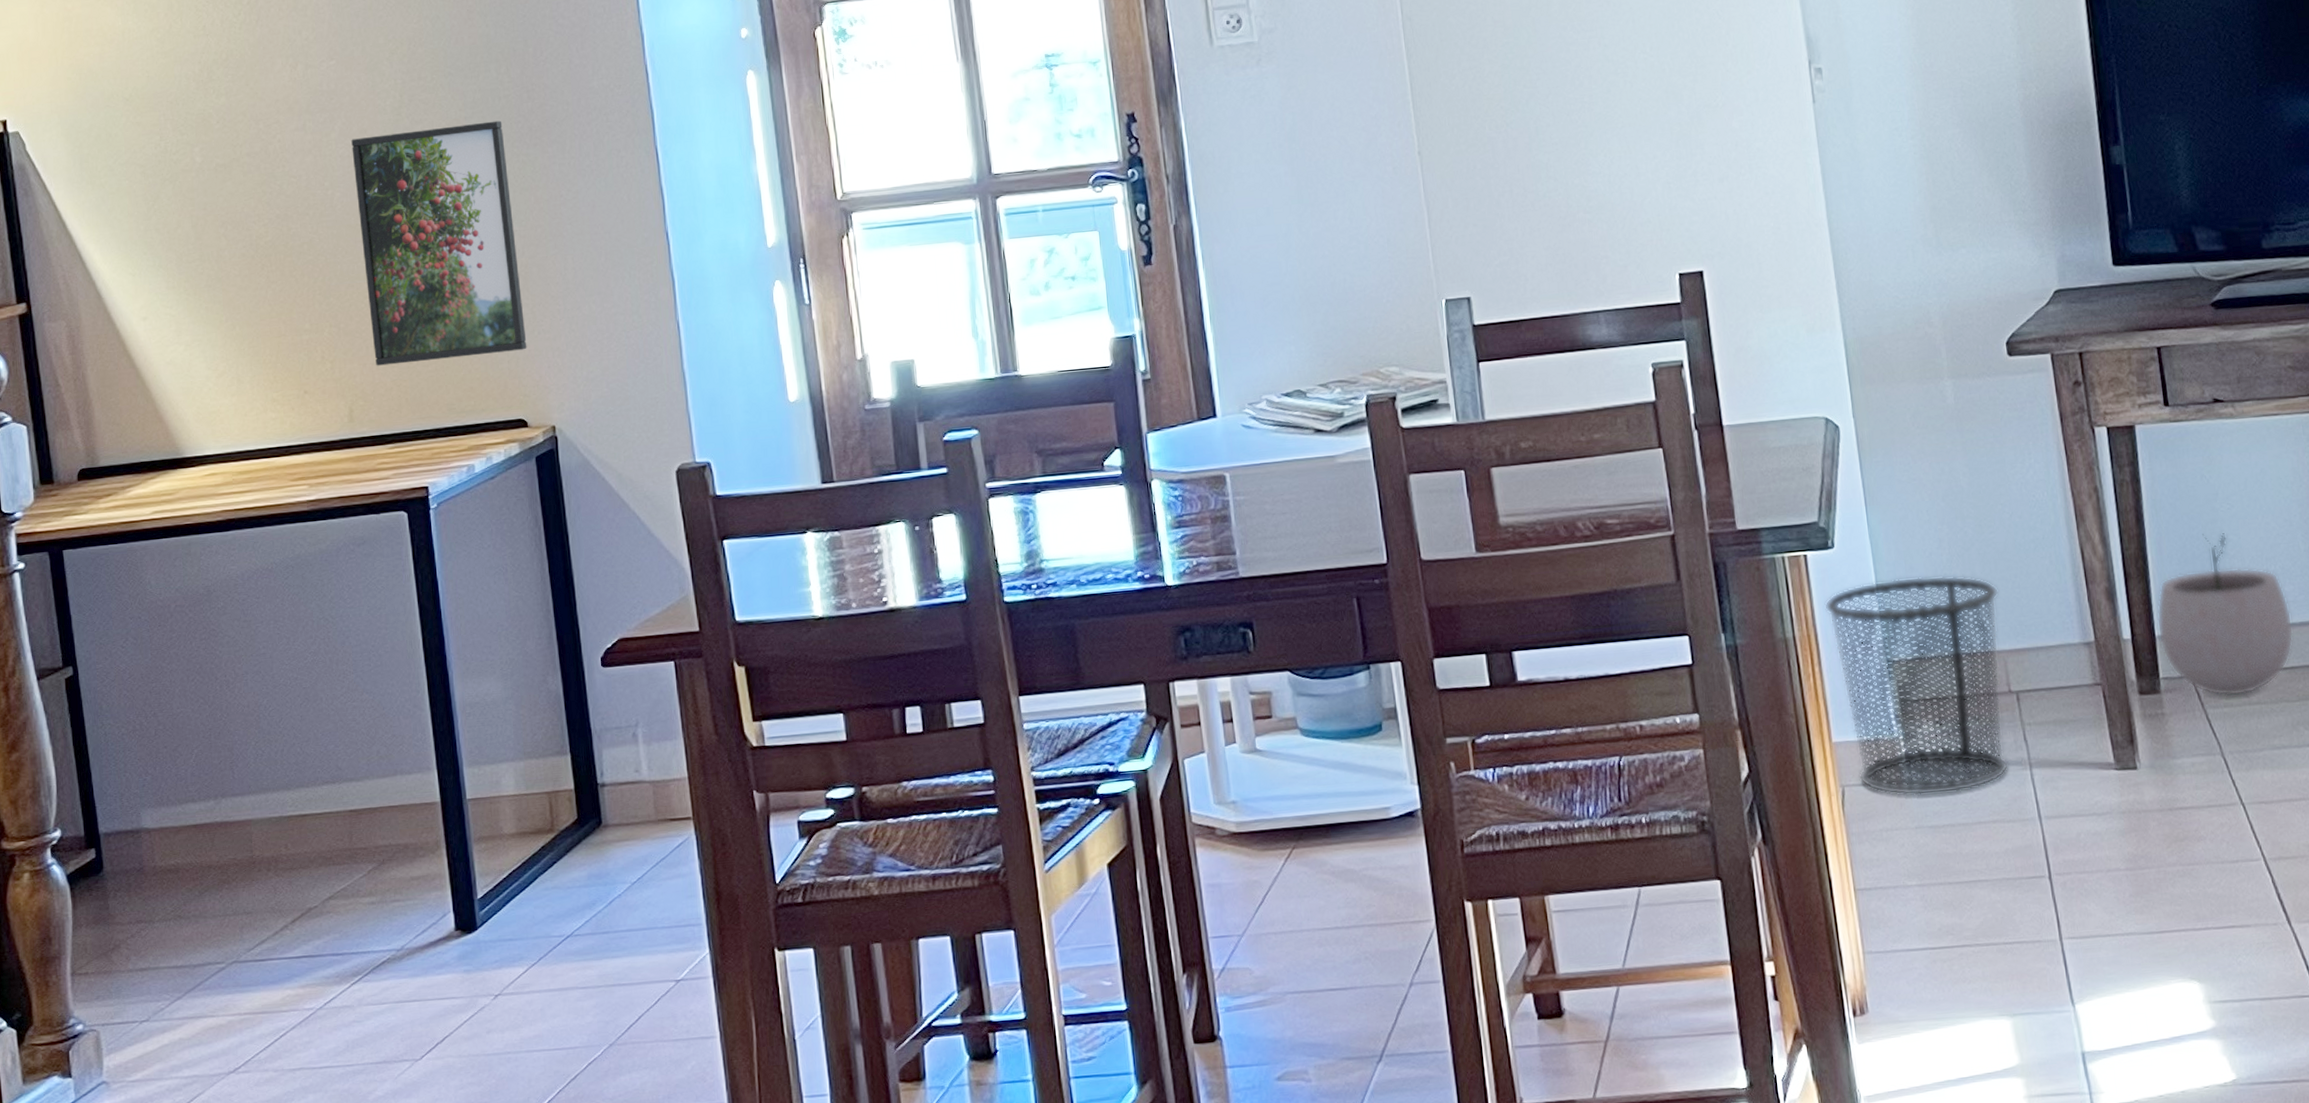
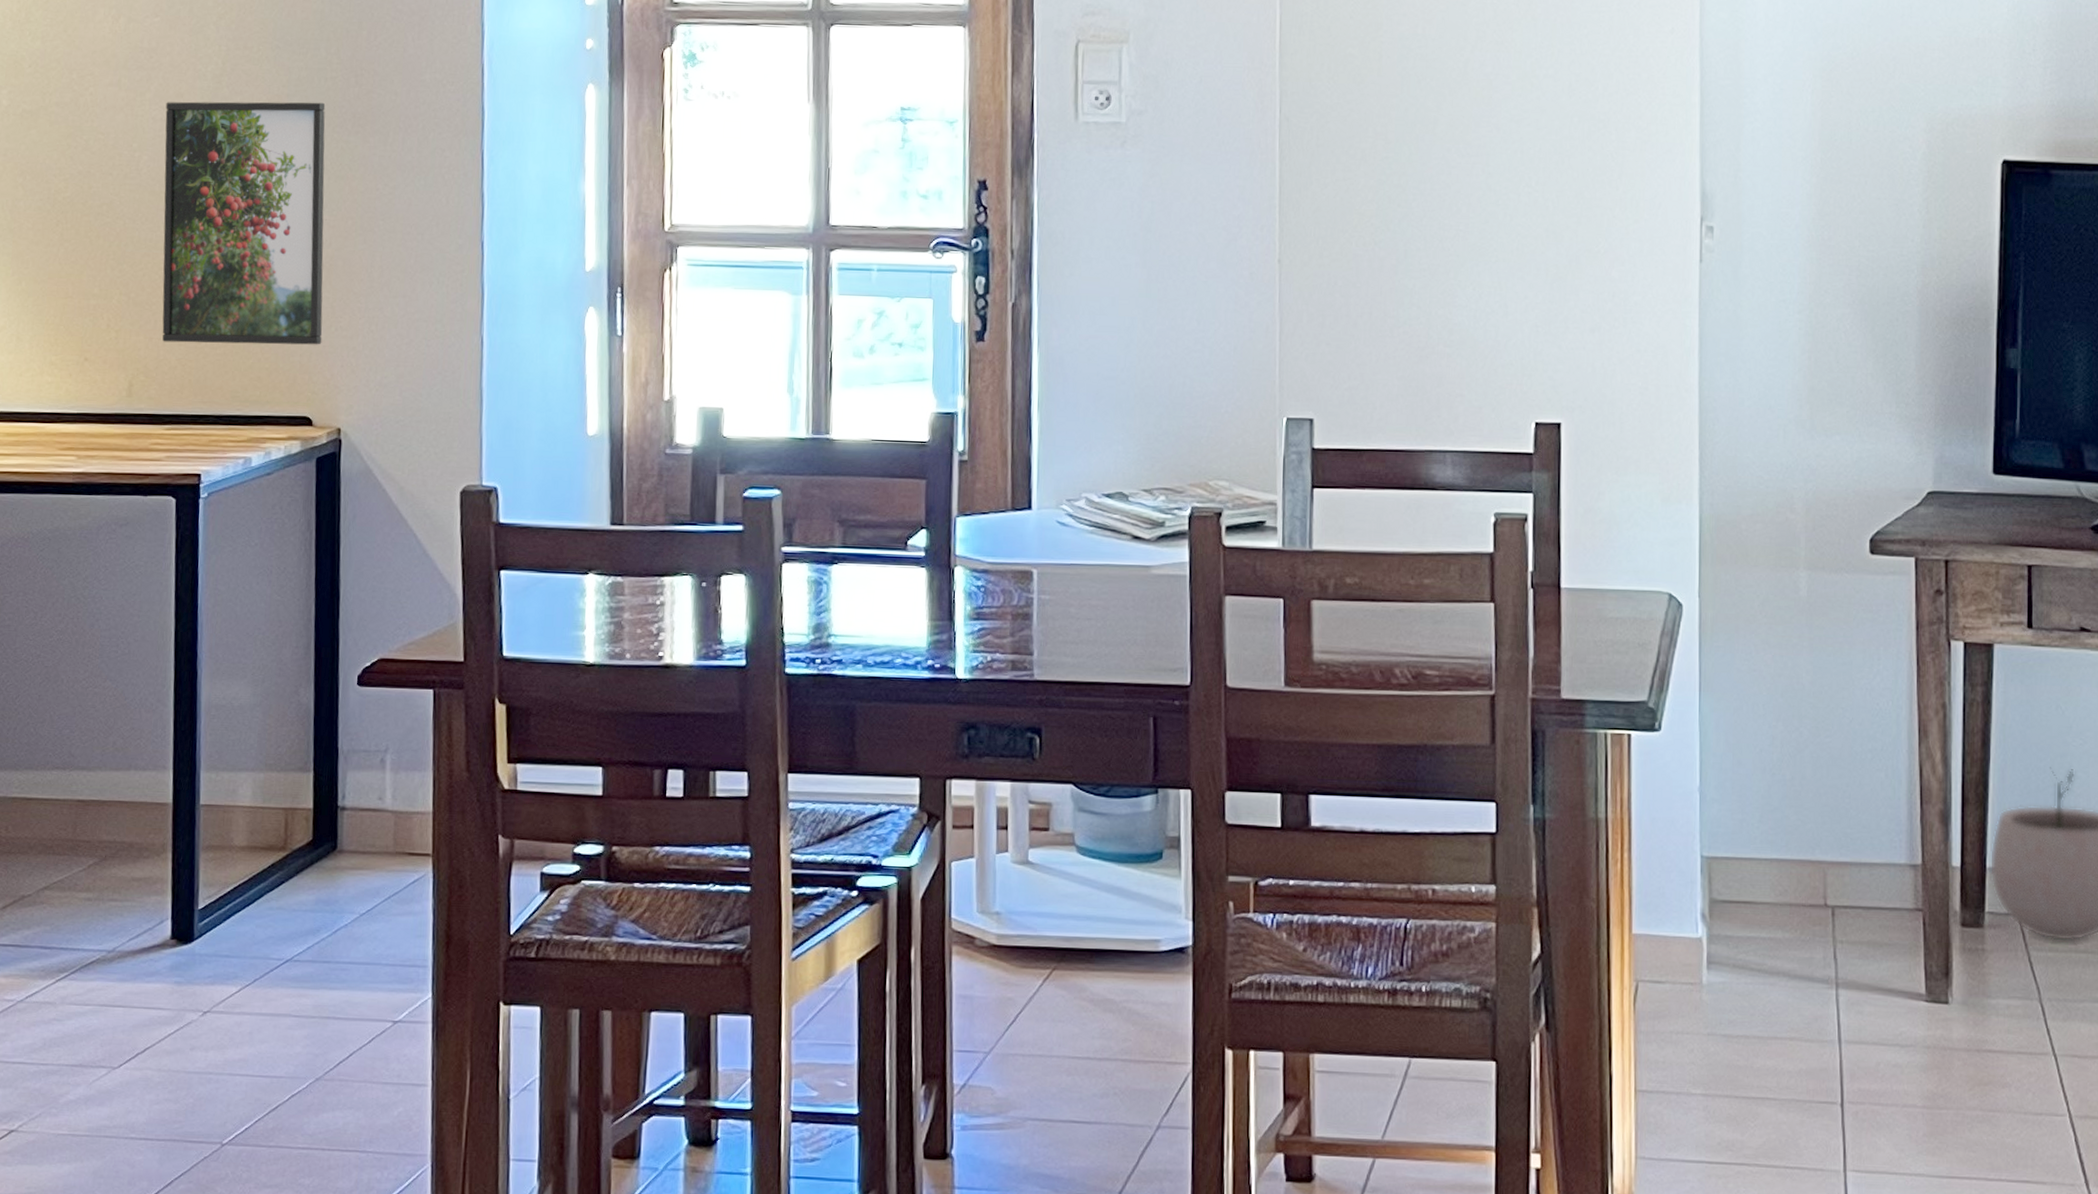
waste bin: present [1824,575,2008,796] -> none [1643,771,1828,1003]

